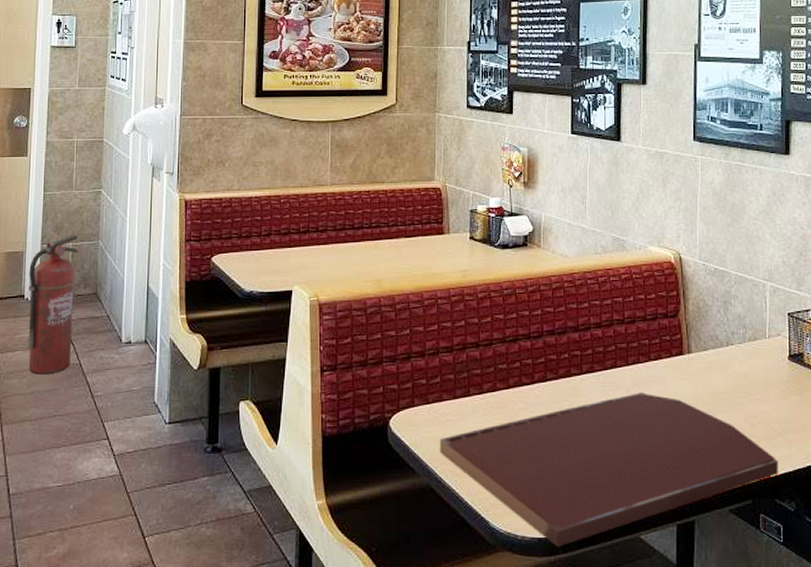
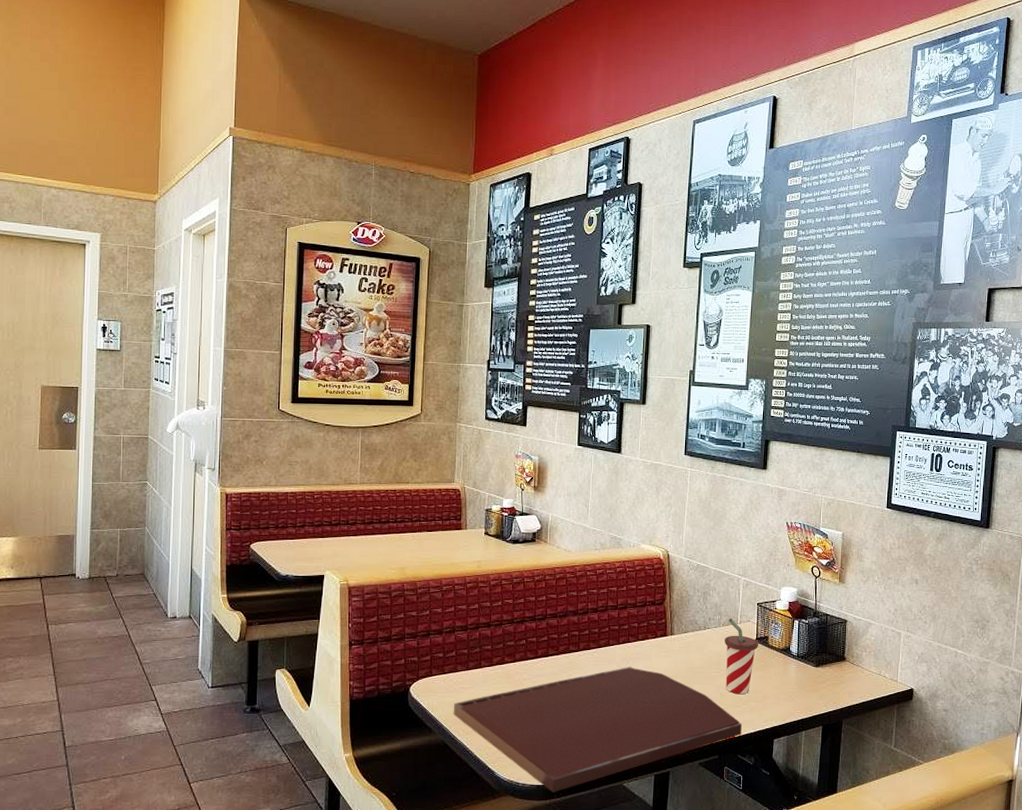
fire extinguisher: present [28,234,79,374] -> none [79,521,127,644]
beverage cup: none [752,332,793,425] -> present [725,619,759,695]

